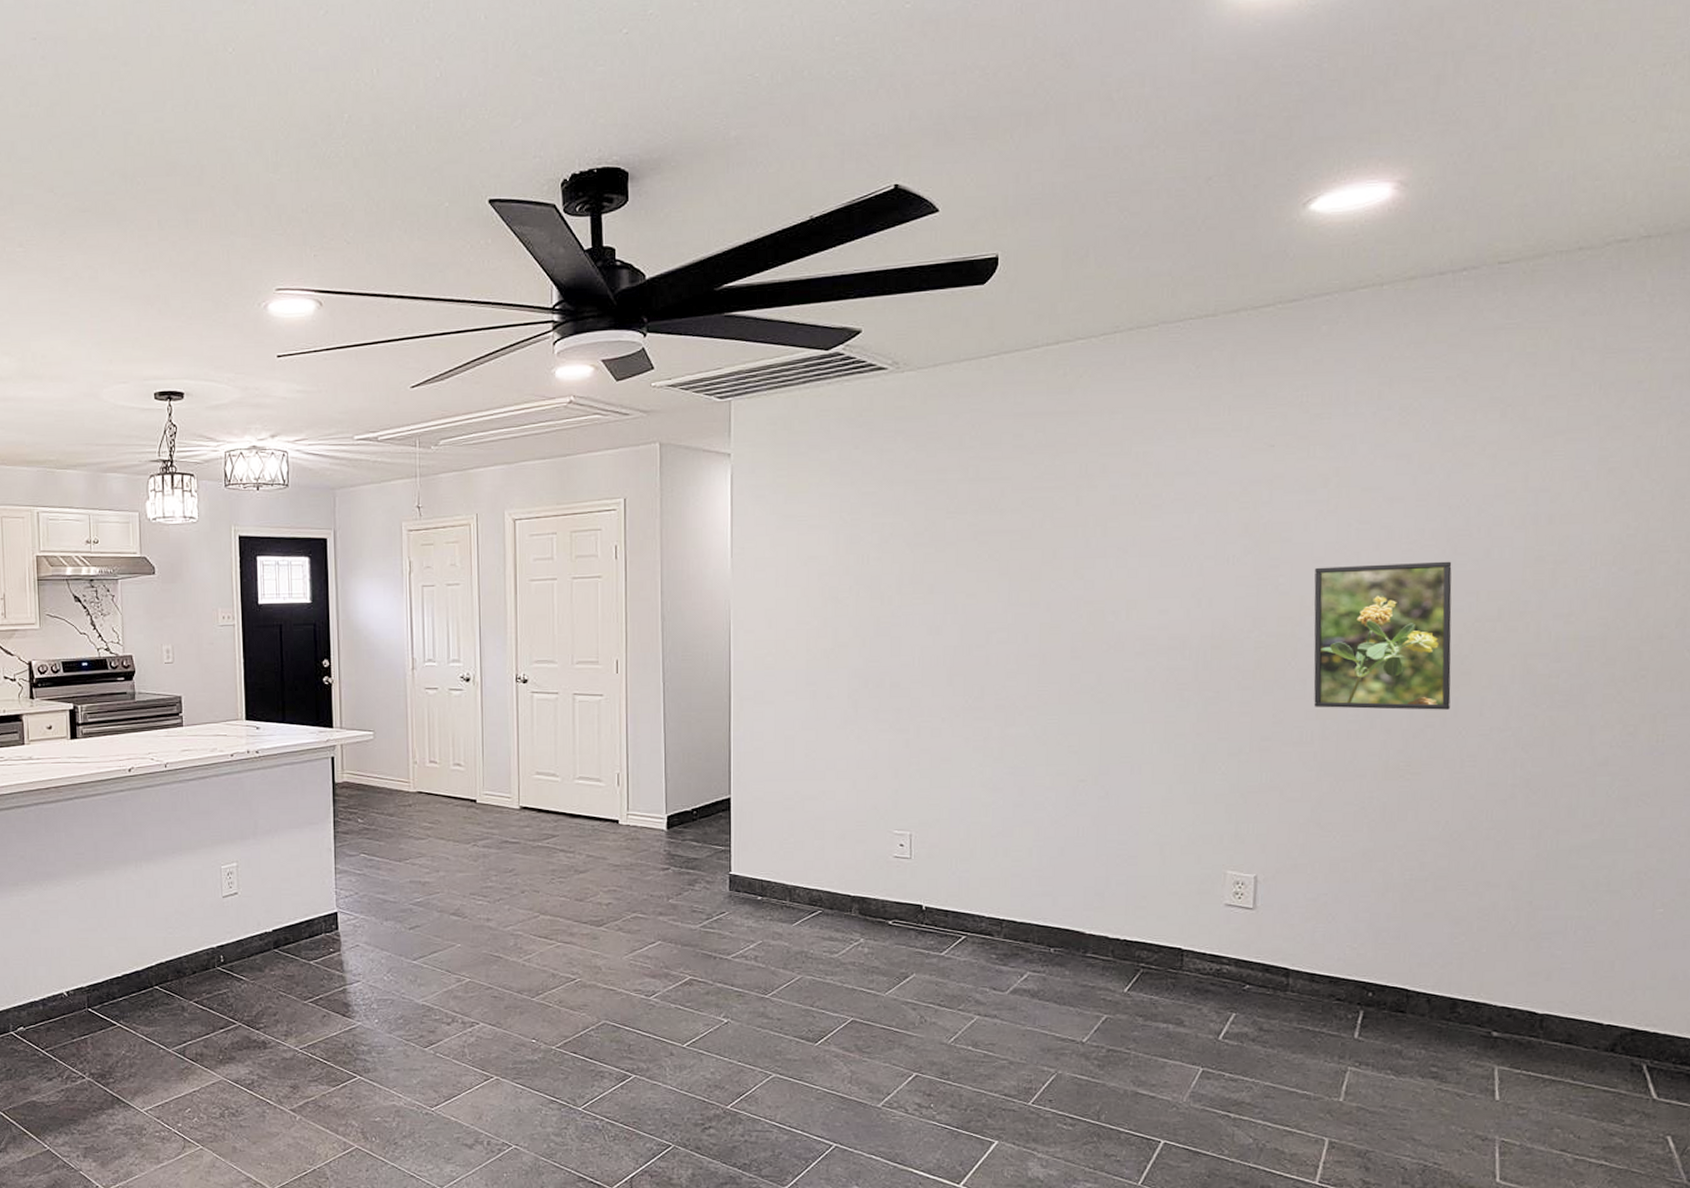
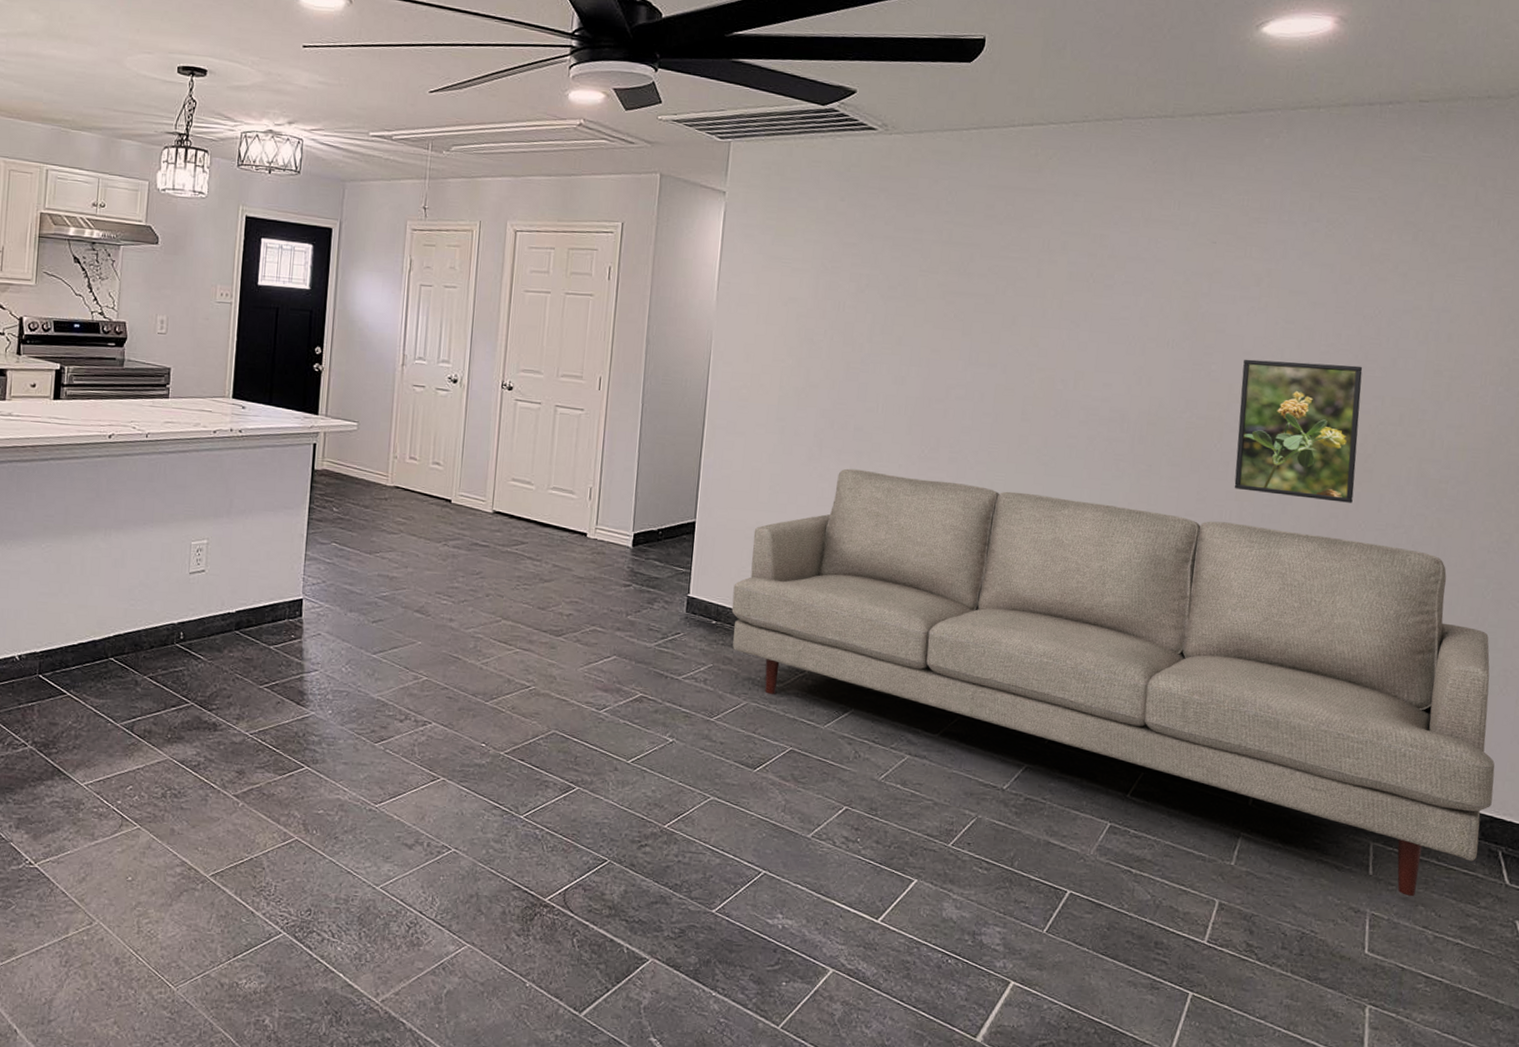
sofa: none [777,727,1633,1120] -> present [731,468,1495,897]

